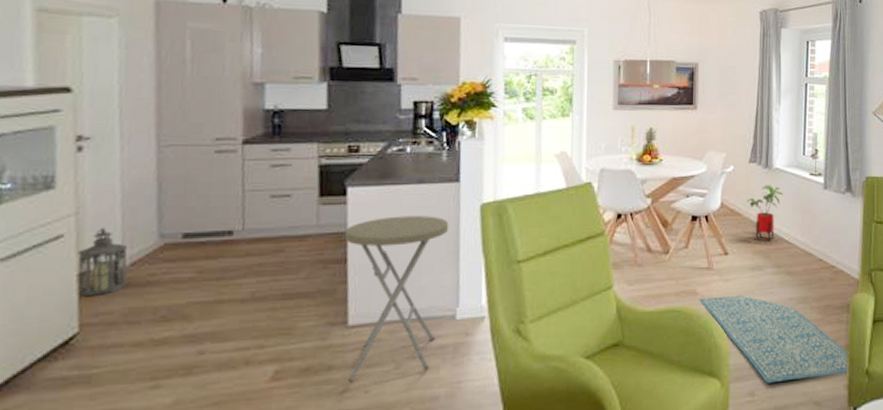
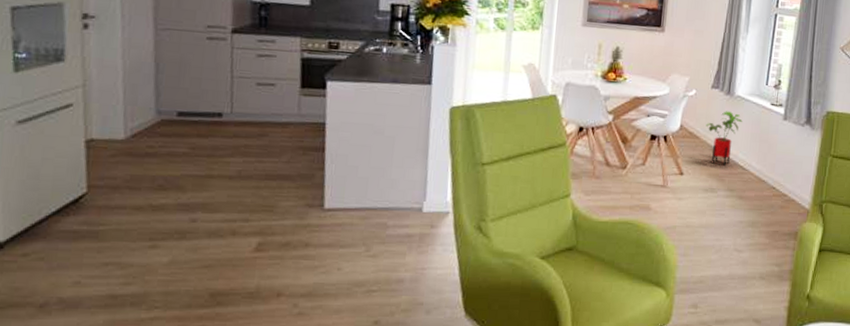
lantern: present [77,227,128,297] -> none [84,100,129,162]
side table: present [344,216,449,383] -> none [322,112,420,260]
rug: present [699,295,849,384] -> none [652,213,792,298]

